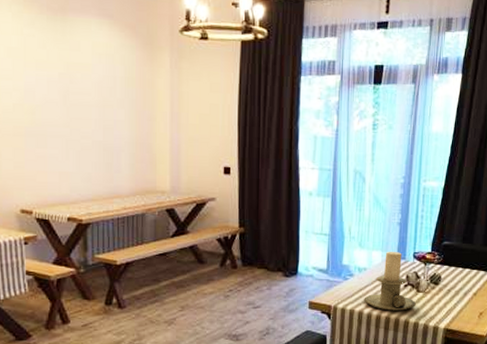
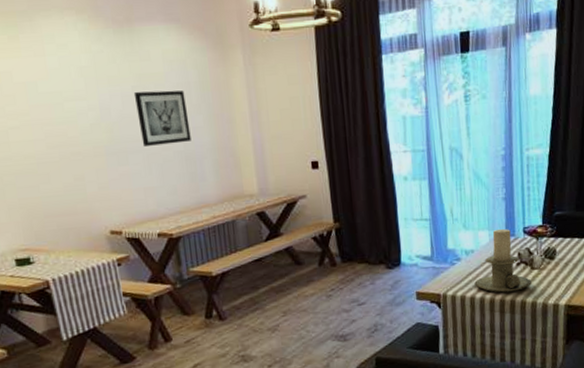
wall art: none [60,79,111,134] -> present [133,90,191,146]

